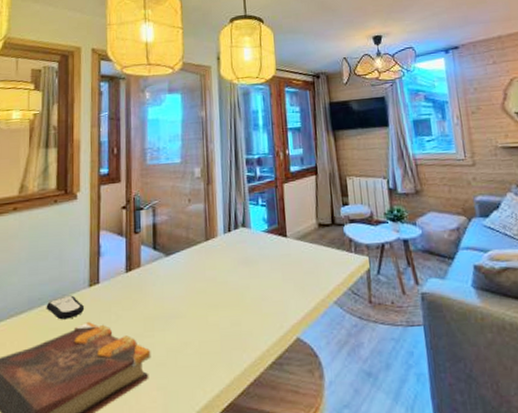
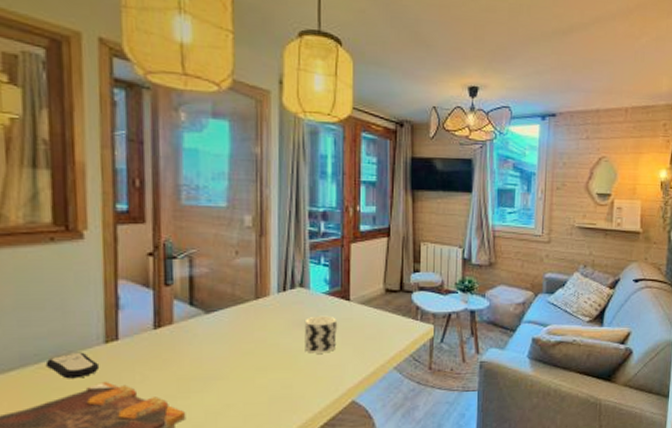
cup: none [248,252,278,290] -> present [304,315,338,354]

